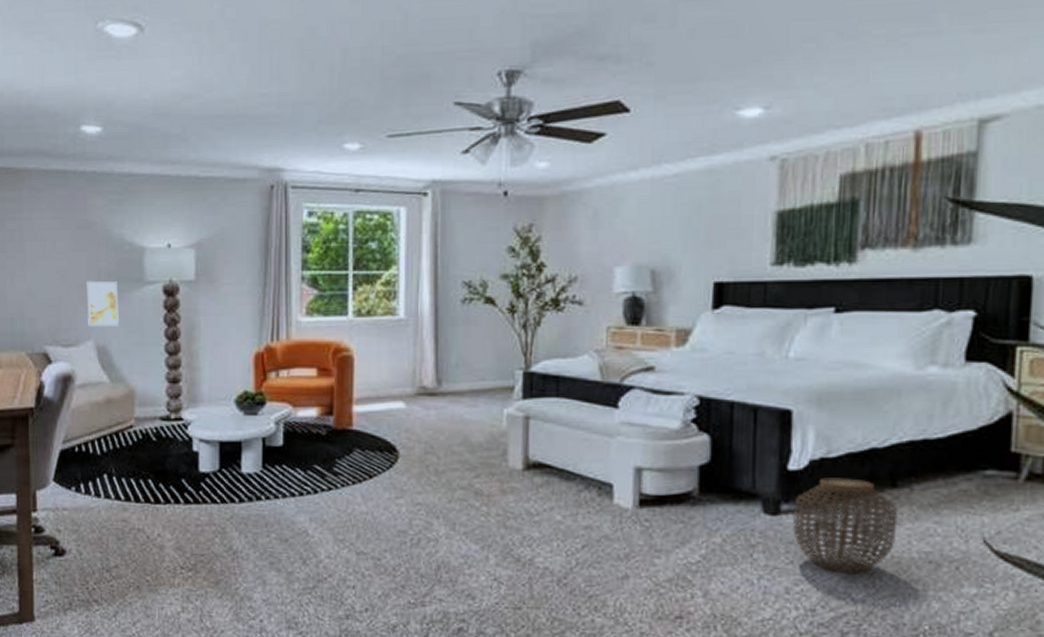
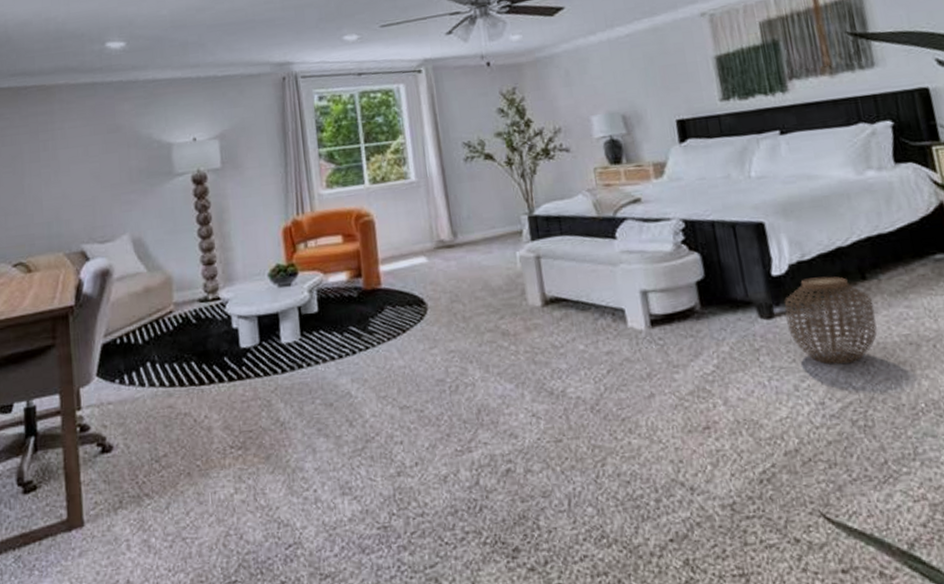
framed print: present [86,280,119,327] -> none [119,177,152,222]

